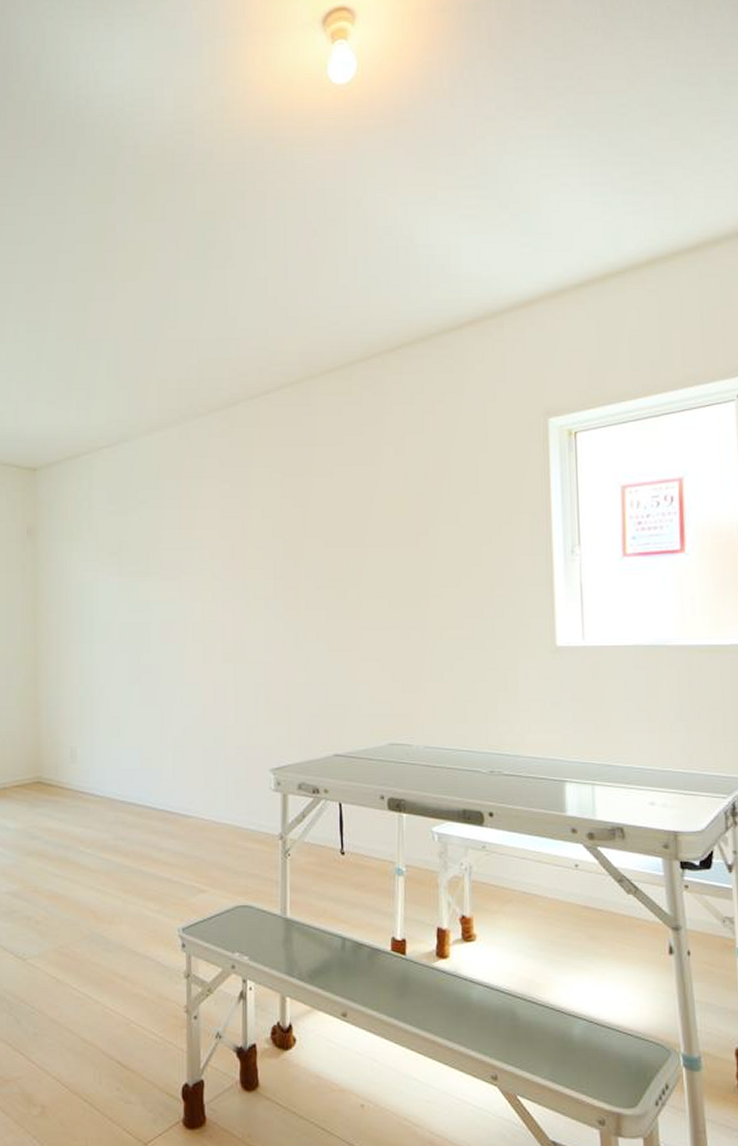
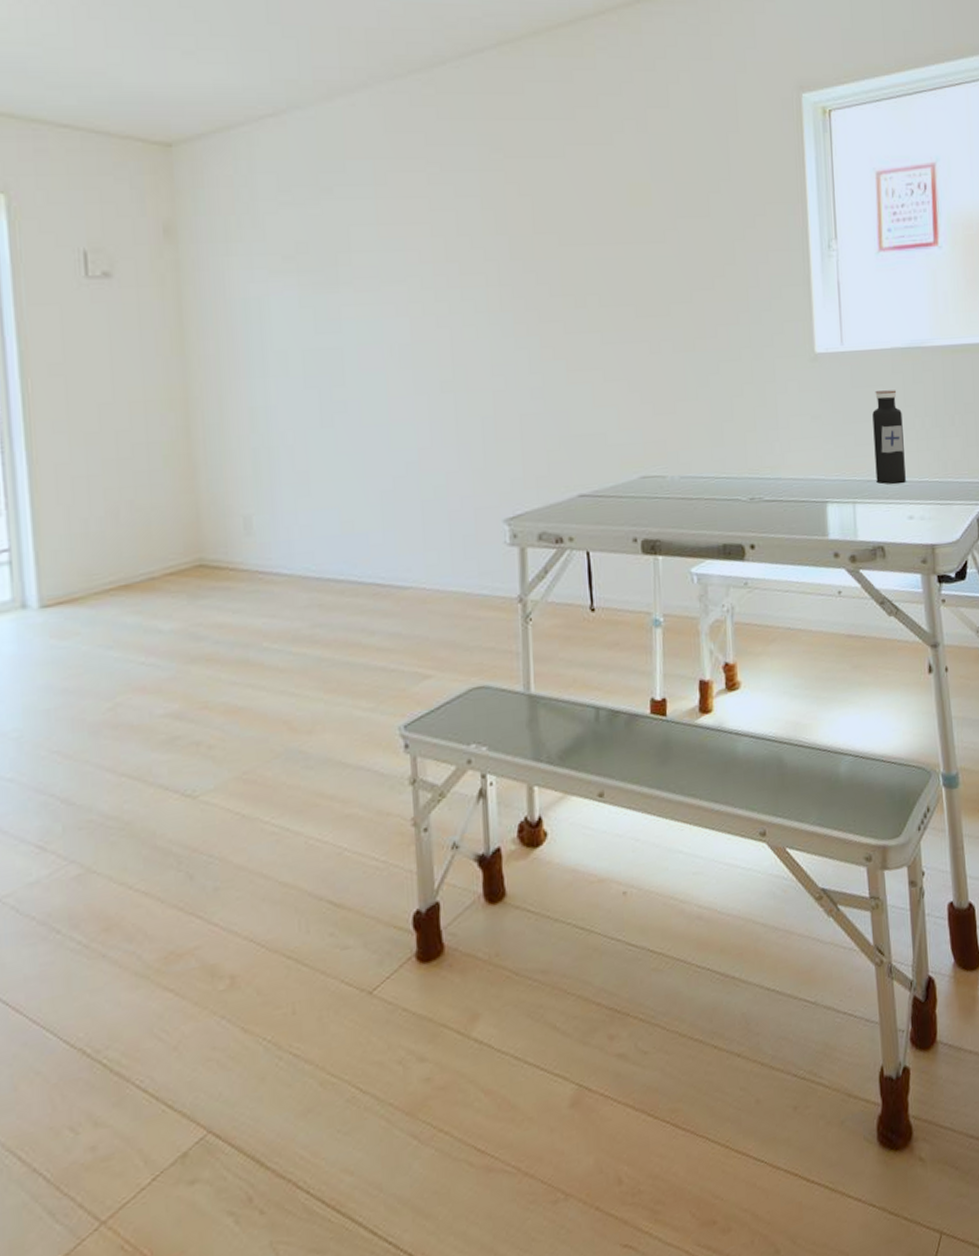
water bottle: none [613,684,647,771] -> present [872,390,906,485]

